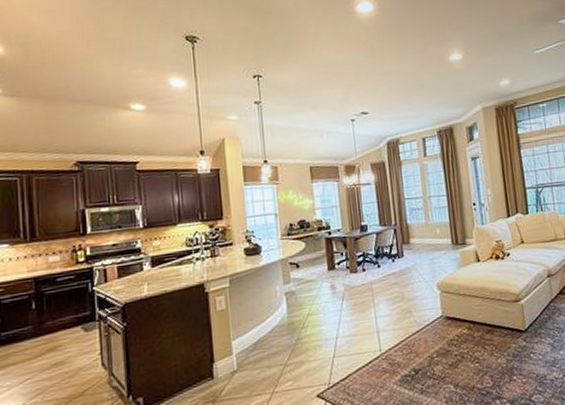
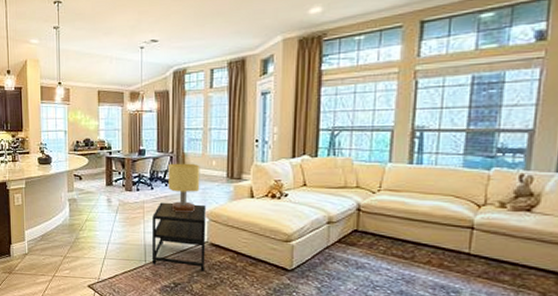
side table: none [382,276,445,353] -> present [151,202,206,271]
table lamp: none [393,233,428,289] -> present [168,163,200,213]

